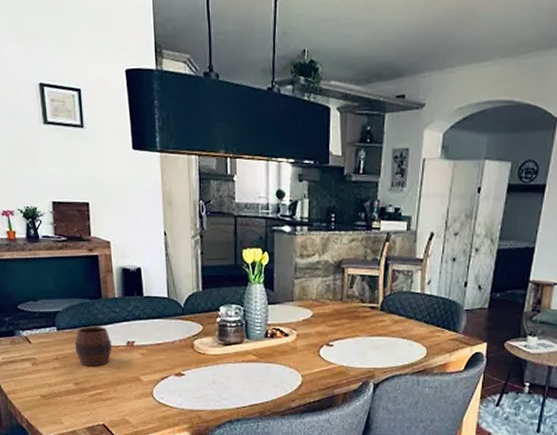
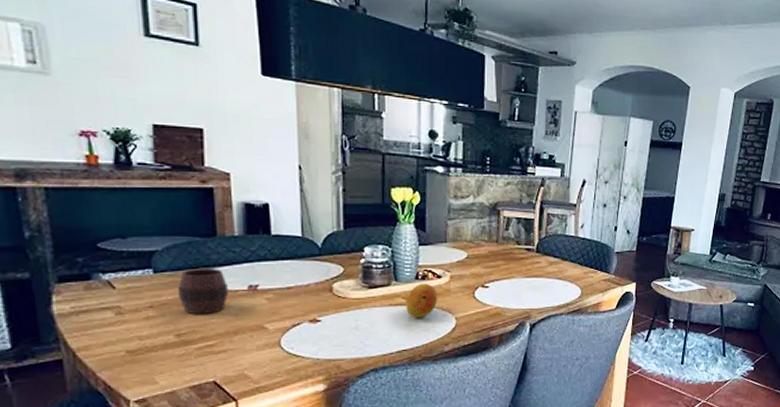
fruit: none [256,341,286,375] -> present [406,283,438,319]

